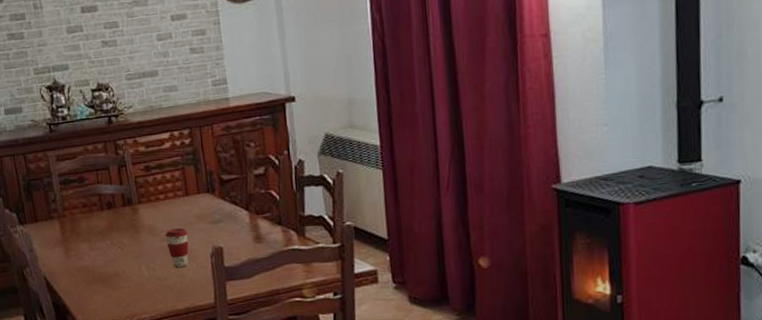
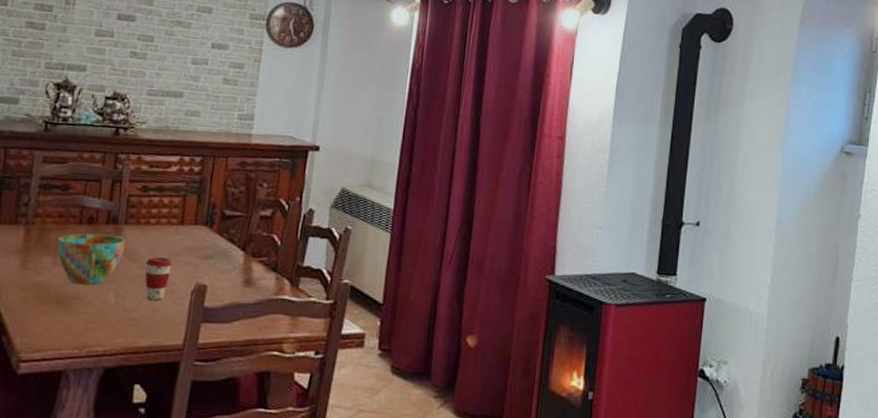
cup: none [87,215,145,264] -> present [57,233,127,285]

